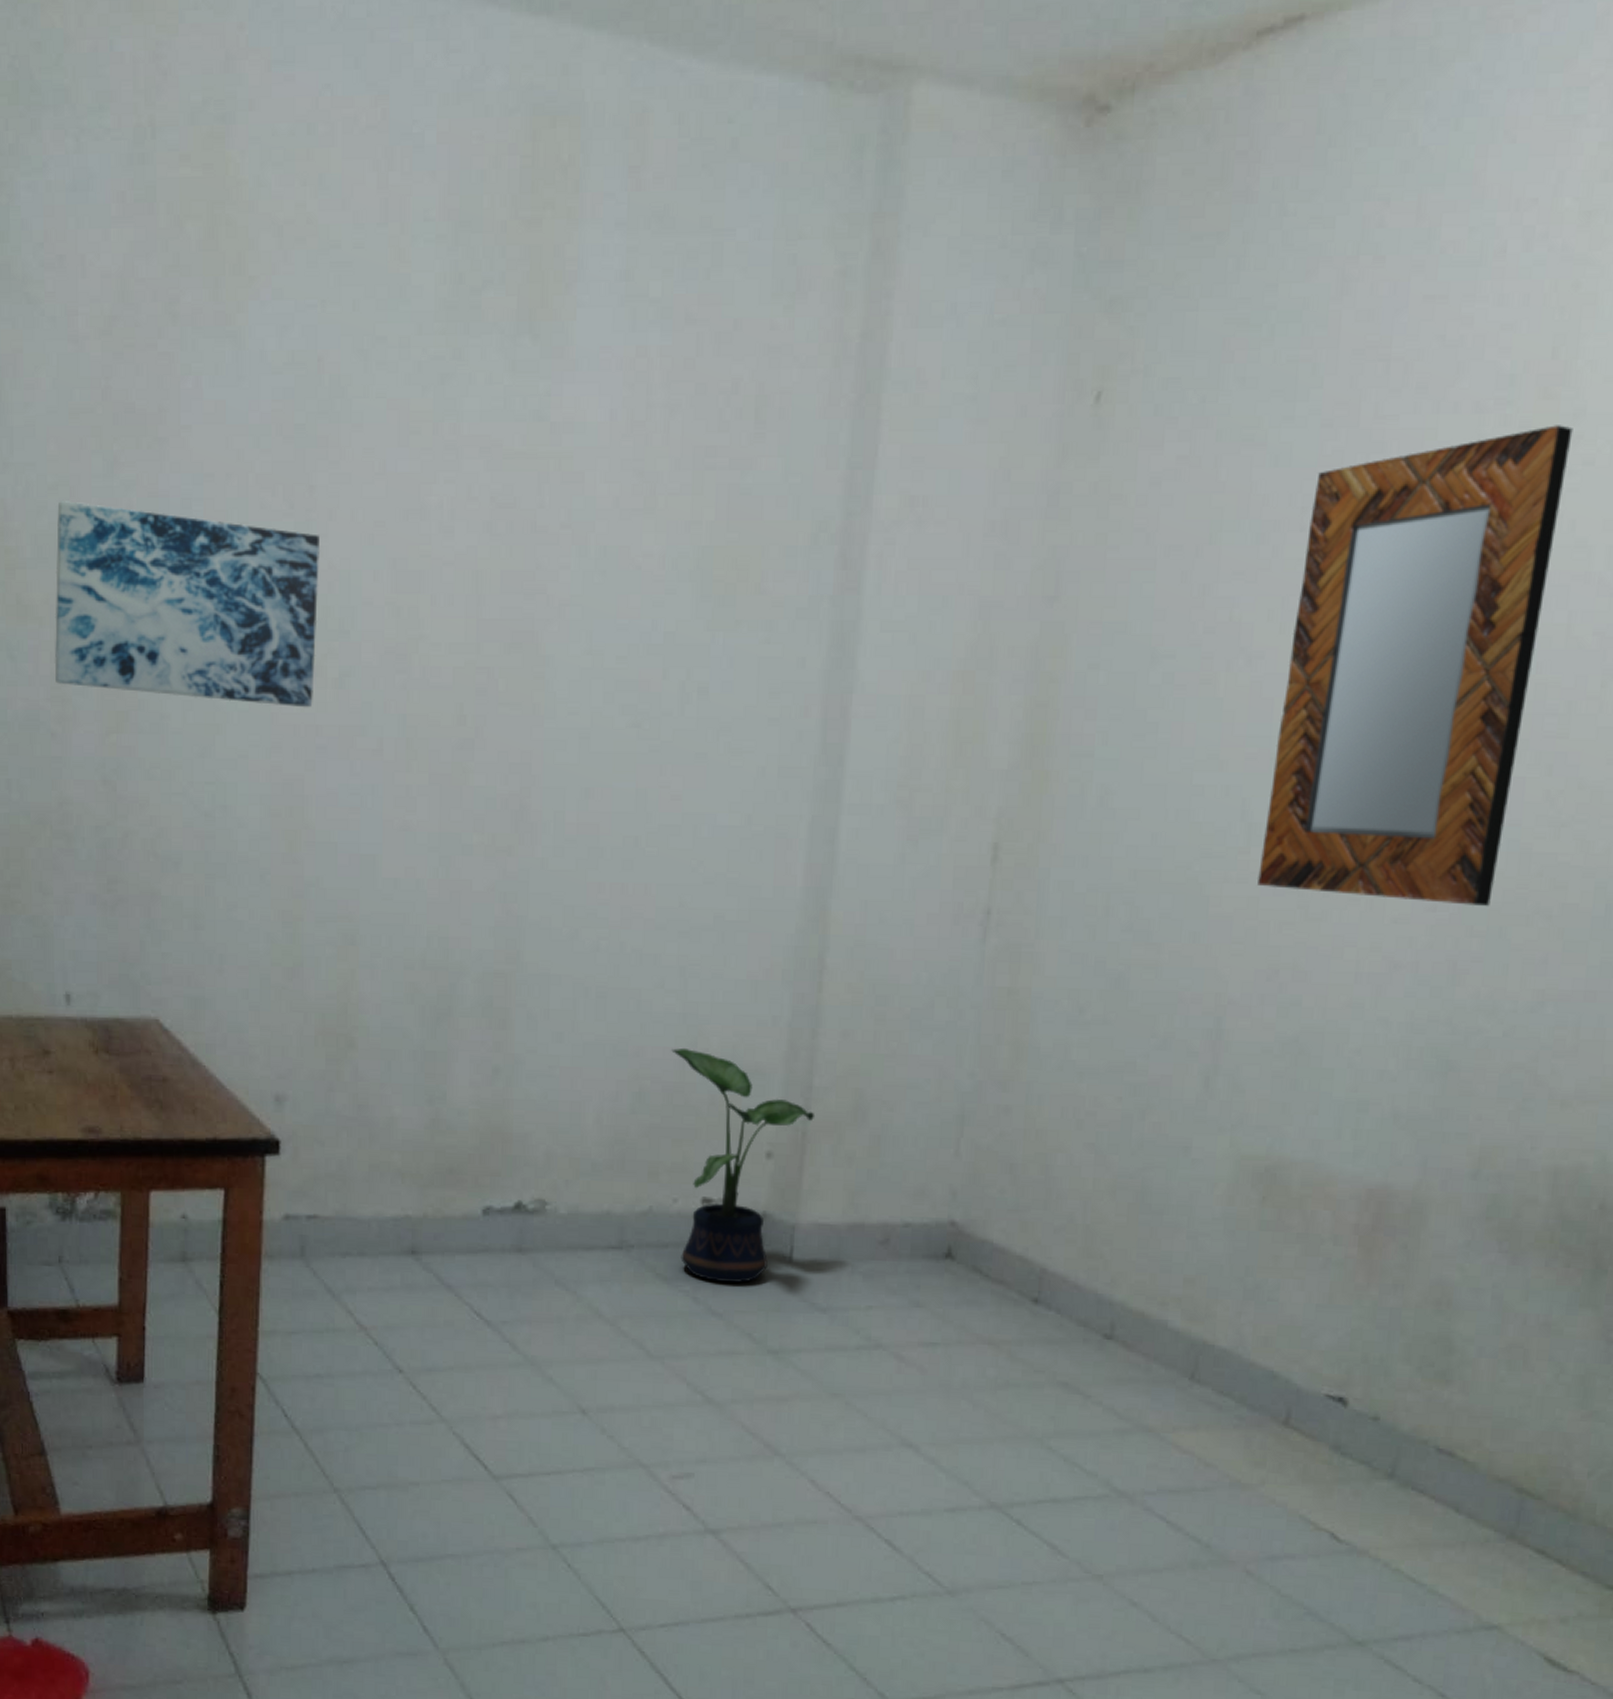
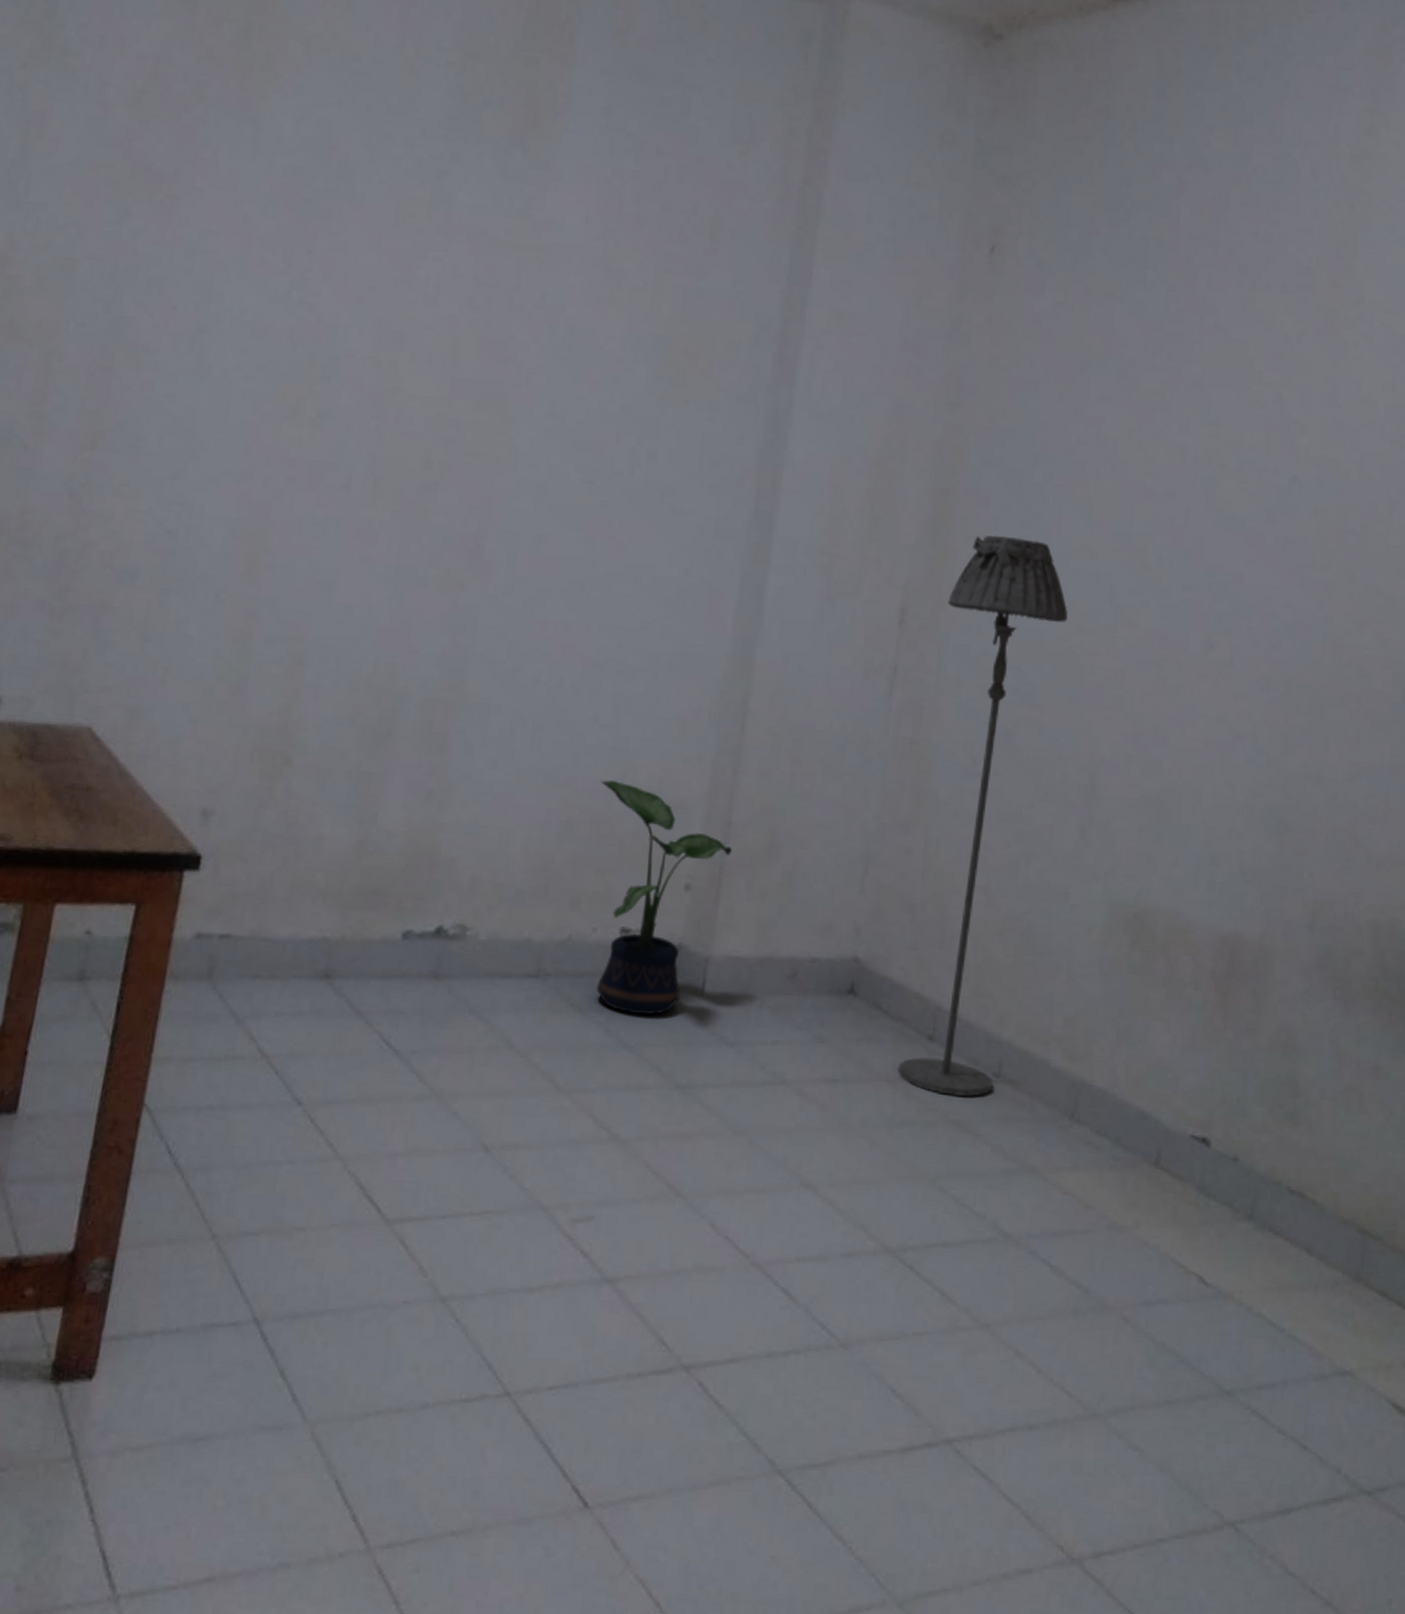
wall art: present [54,501,319,708] -> none [36,239,313,443]
floor lamp: none [1000,751,1191,1358] -> present [897,535,1068,1097]
home mirror: present [1258,425,1573,907] -> none [1123,307,1356,689]

